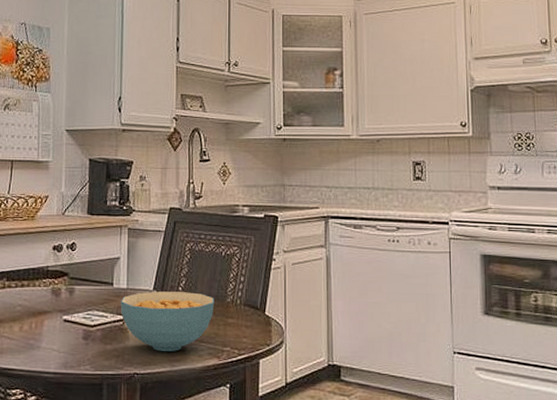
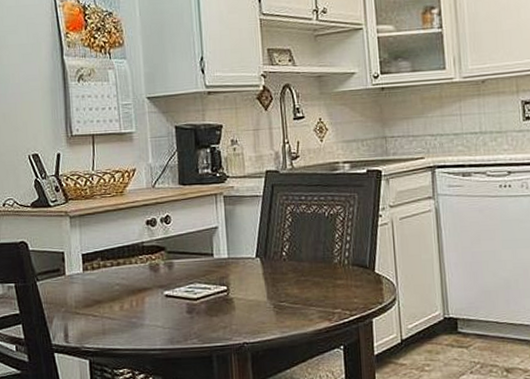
cereal bowl: present [120,291,215,351] -> none [222,256,321,319]

